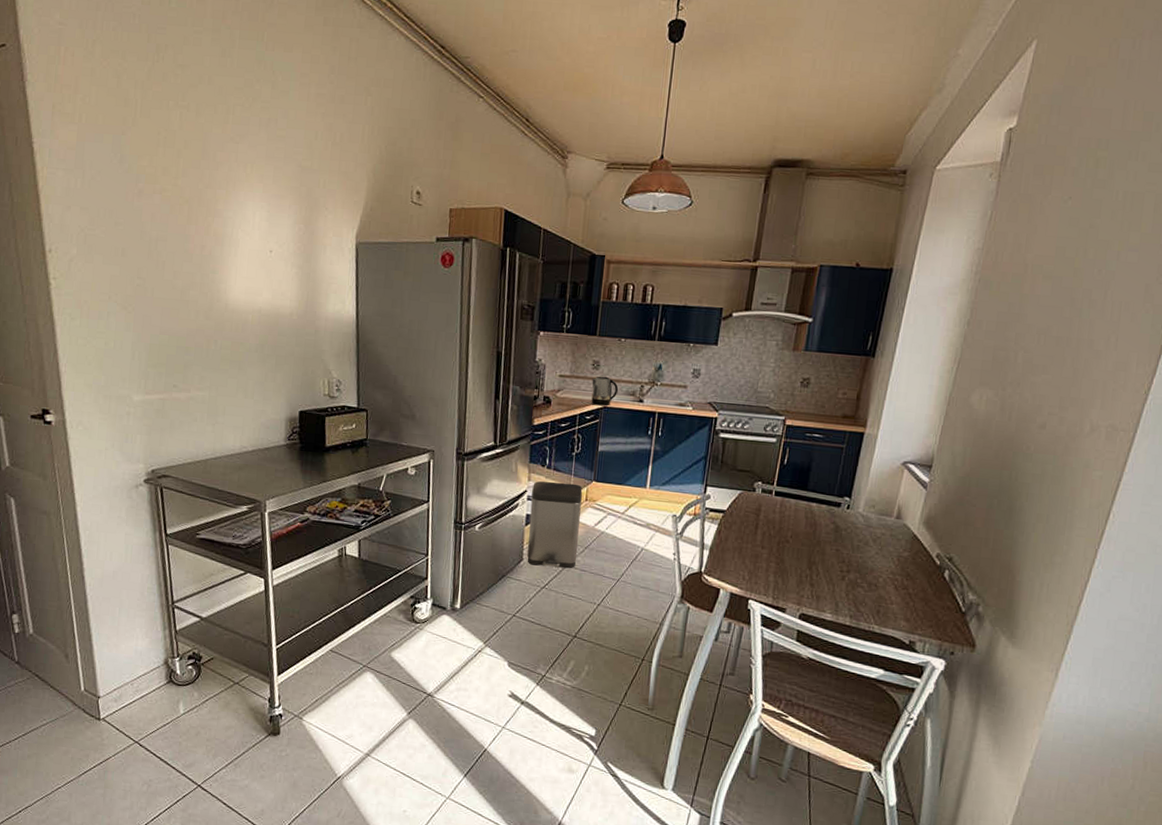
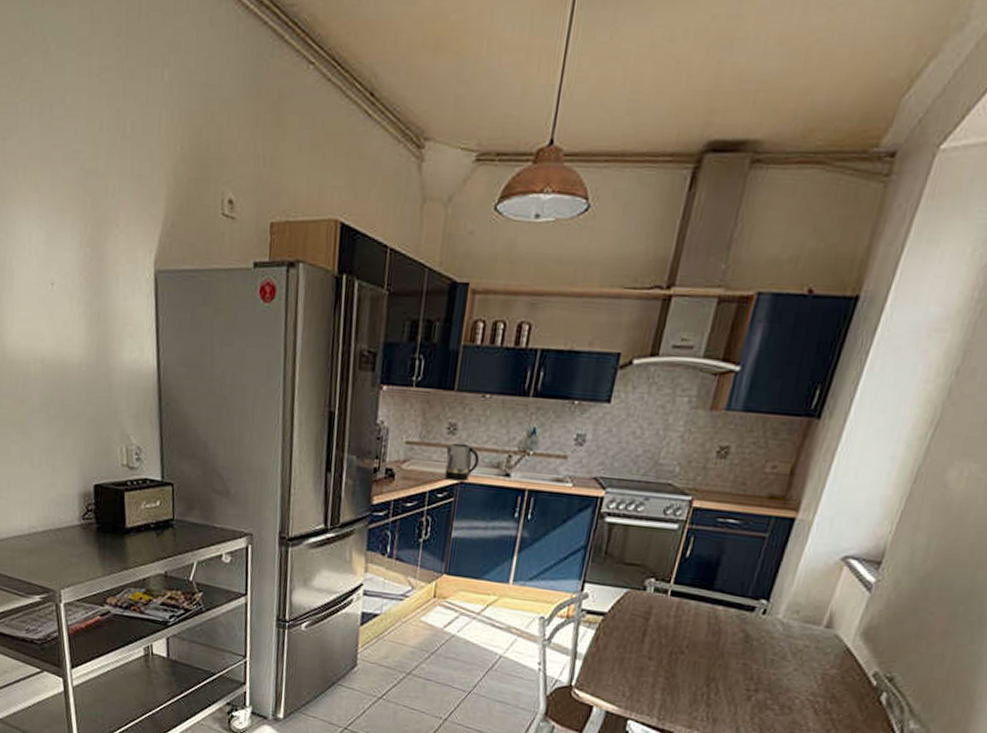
pedal bin: present [527,481,583,569] -> none [362,573,431,677]

